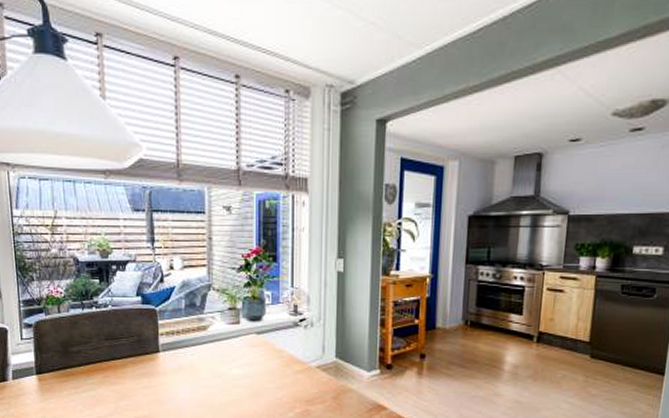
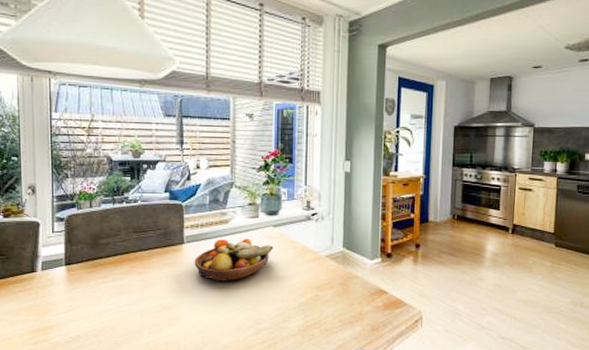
fruit bowl: none [171,347,258,393] -> present [194,239,274,281]

